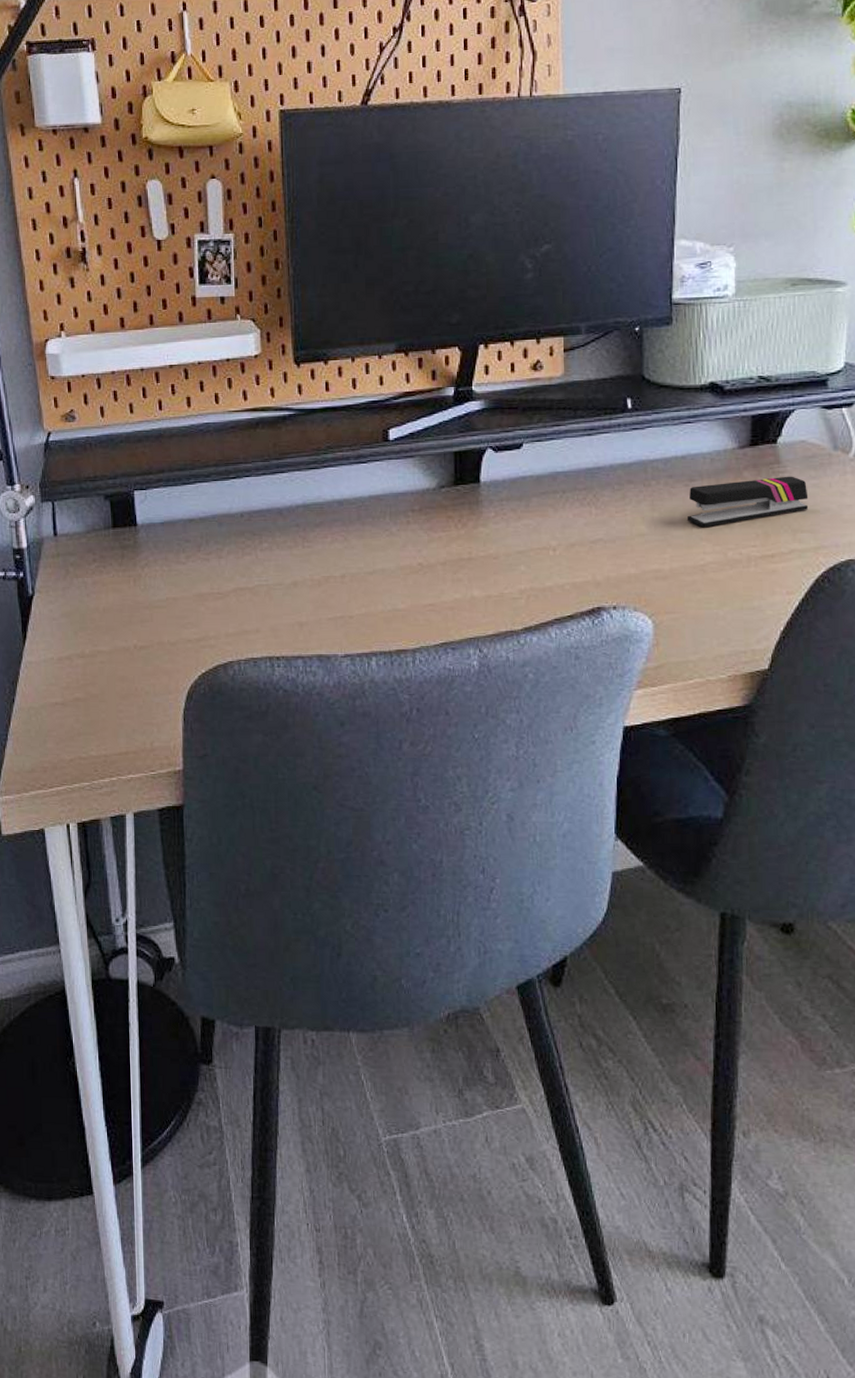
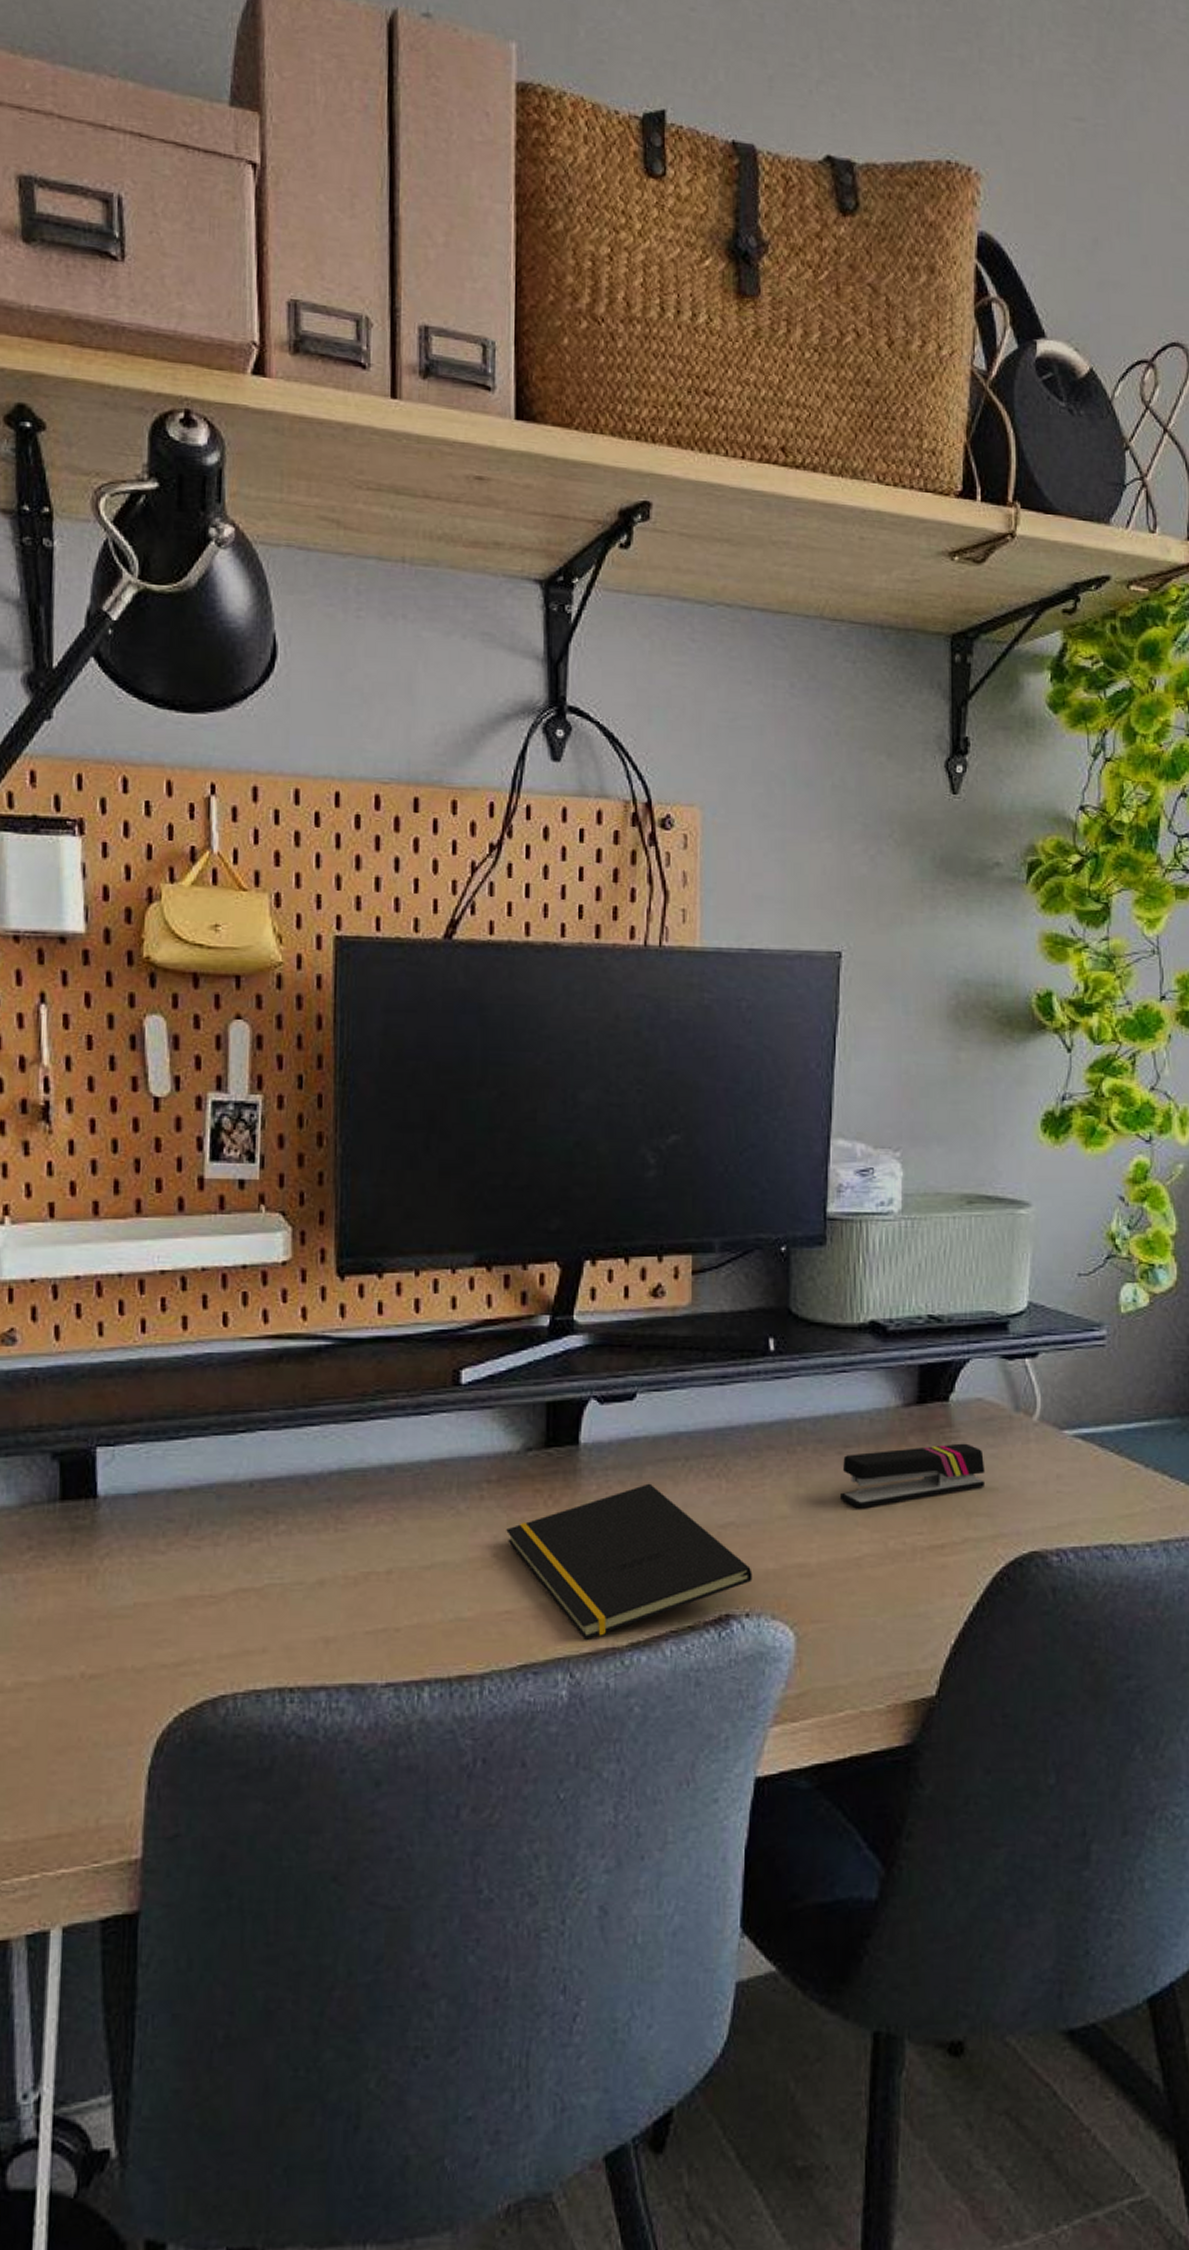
notepad: none [427,510,618,625] -> present [506,1483,752,1640]

